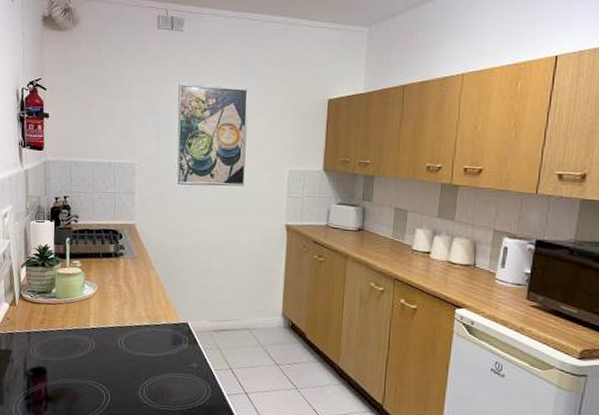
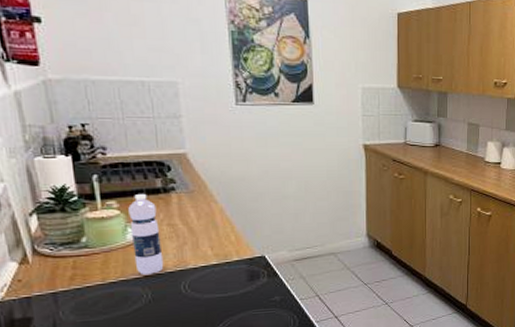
water bottle: none [86,257,108,327] -> present [128,194,164,275]

